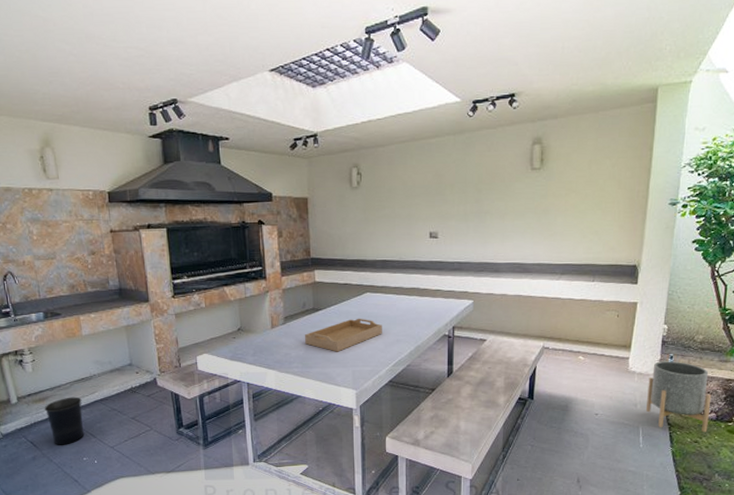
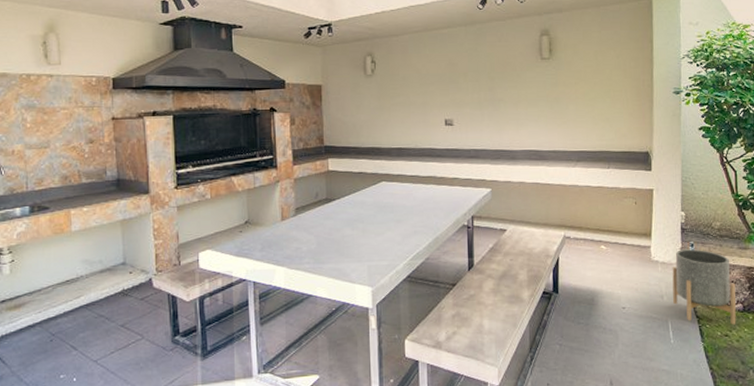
waste bin: present [44,396,85,445] -> none [19,302,65,361]
serving tray: present [305,318,382,352] -> none [317,208,399,246]

